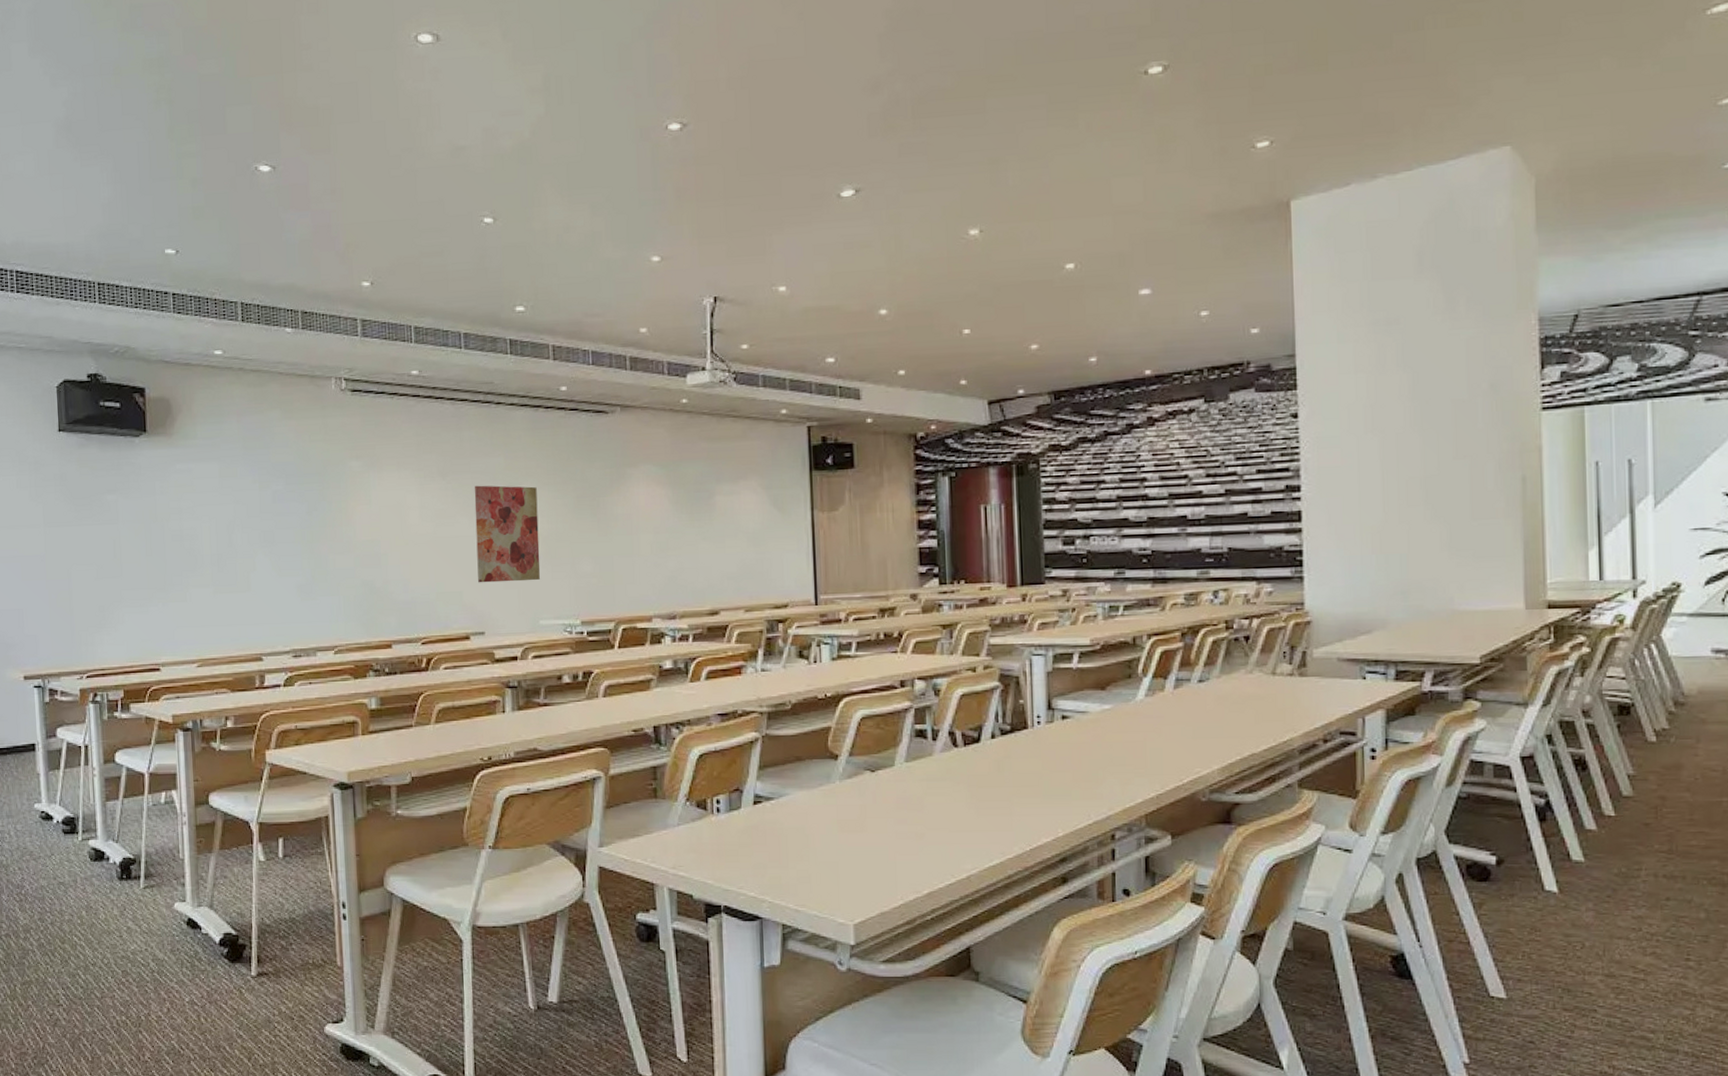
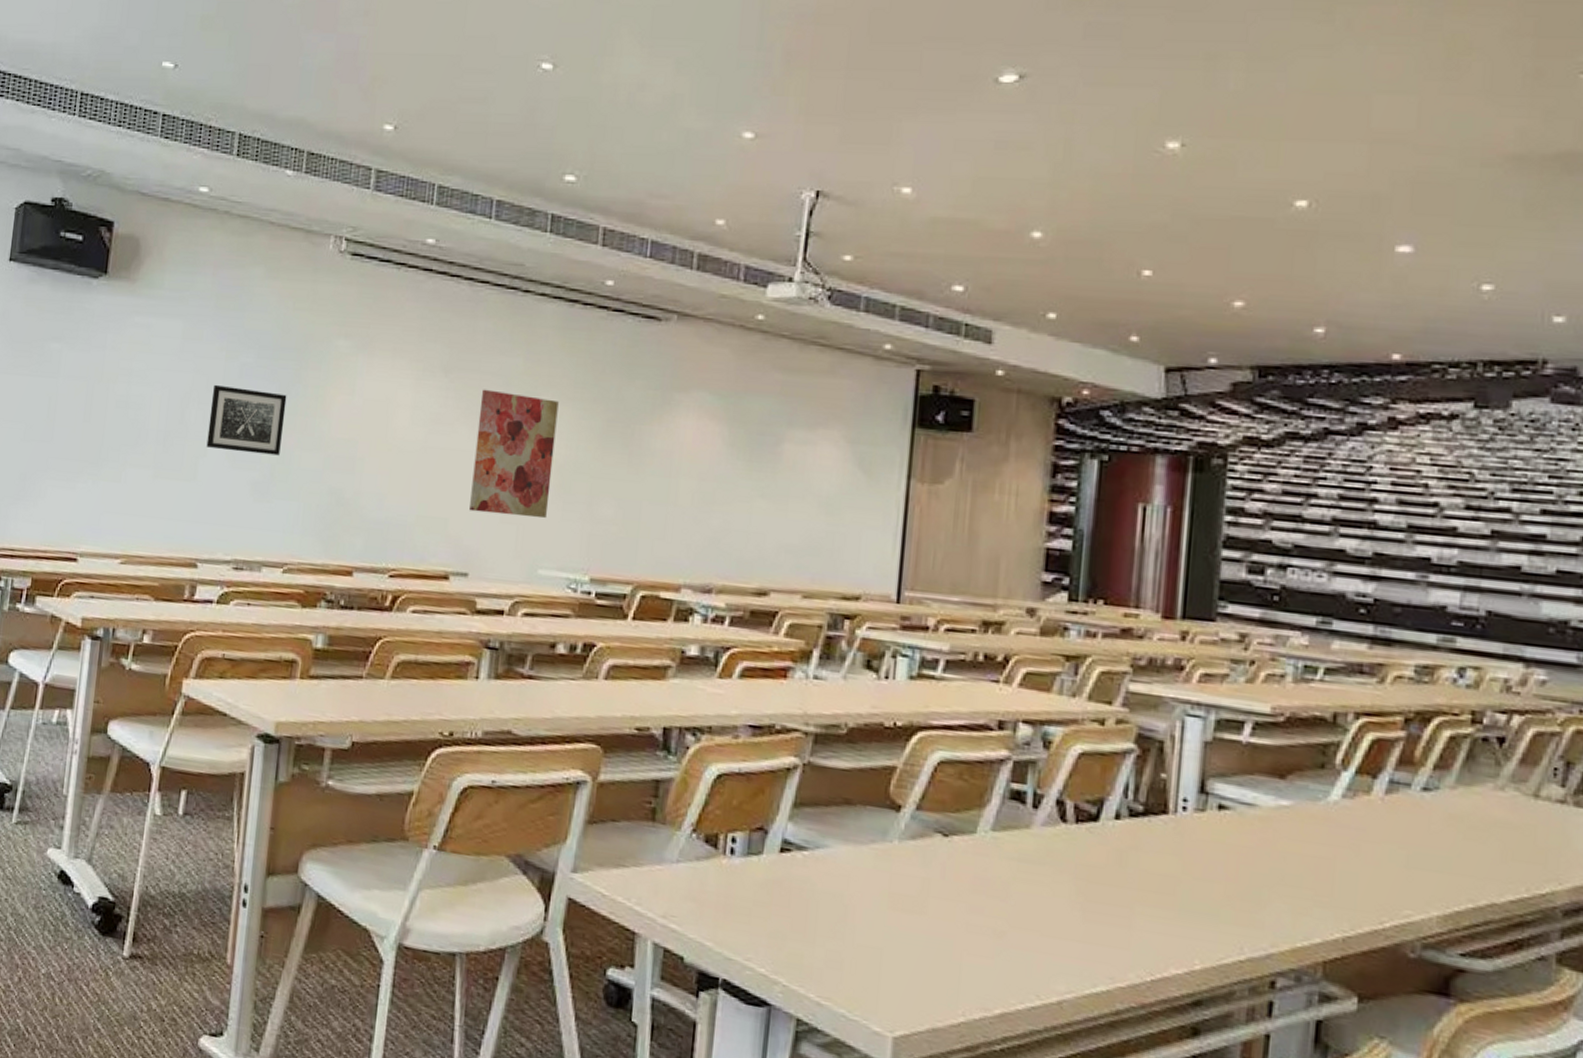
wall art: none [252,510,317,563] -> present [206,384,287,456]

